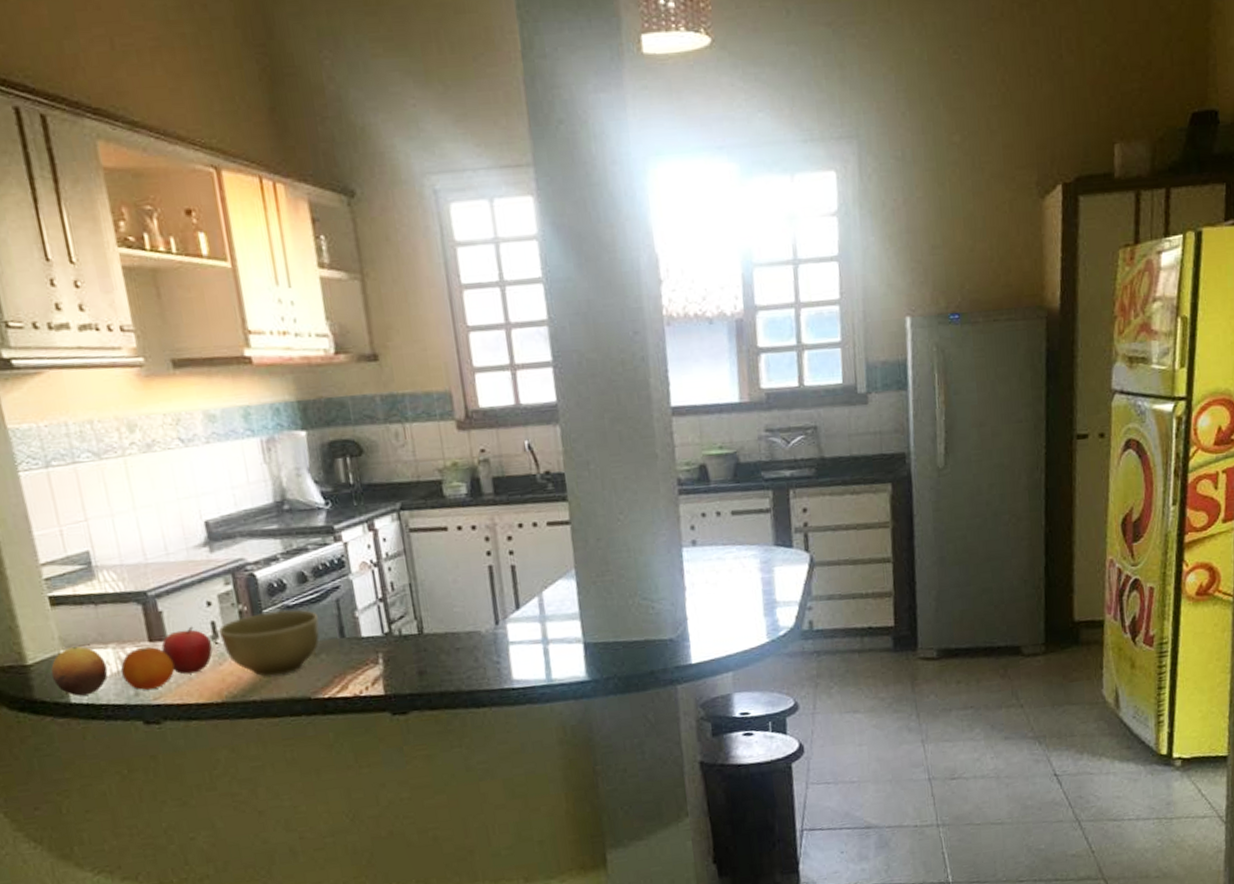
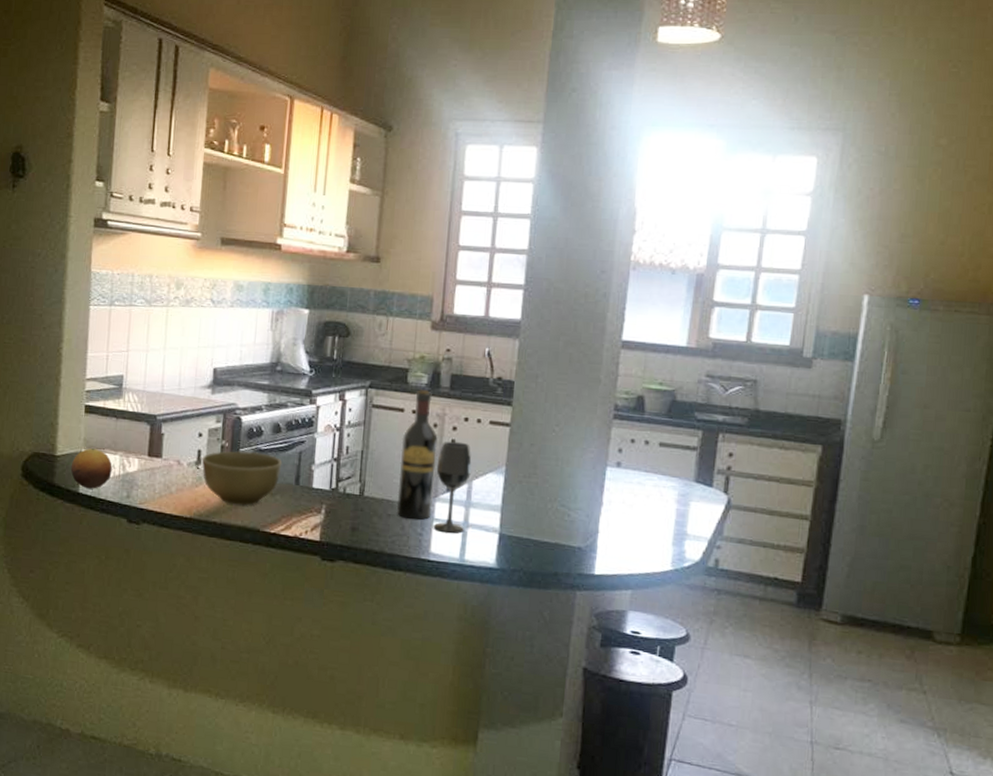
fruit: present [120,646,175,690] -> none [121,459,162,495]
fruit: present [161,626,213,674] -> none [156,450,195,489]
wine bottle: none [451,501,505,649] -> present [396,390,439,520]
wine glass: none [498,551,546,655] -> present [433,441,472,533]

